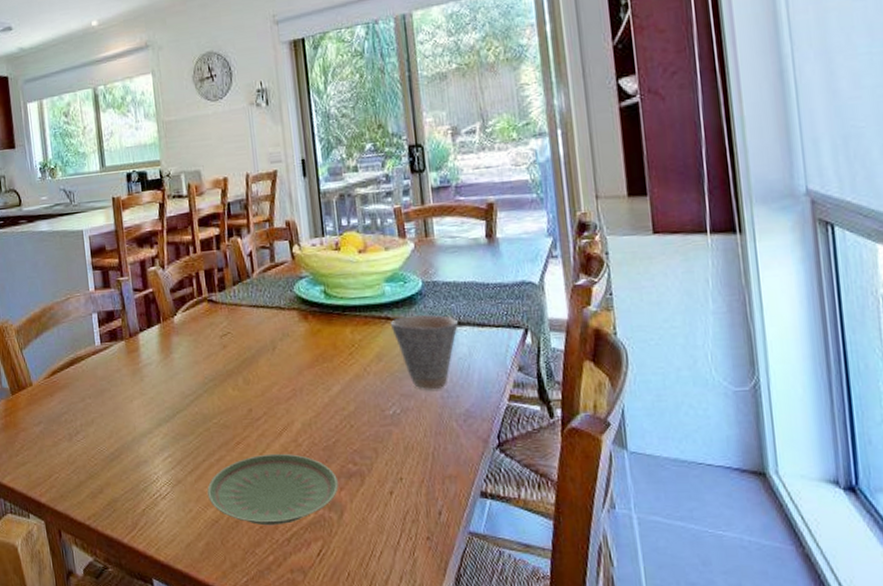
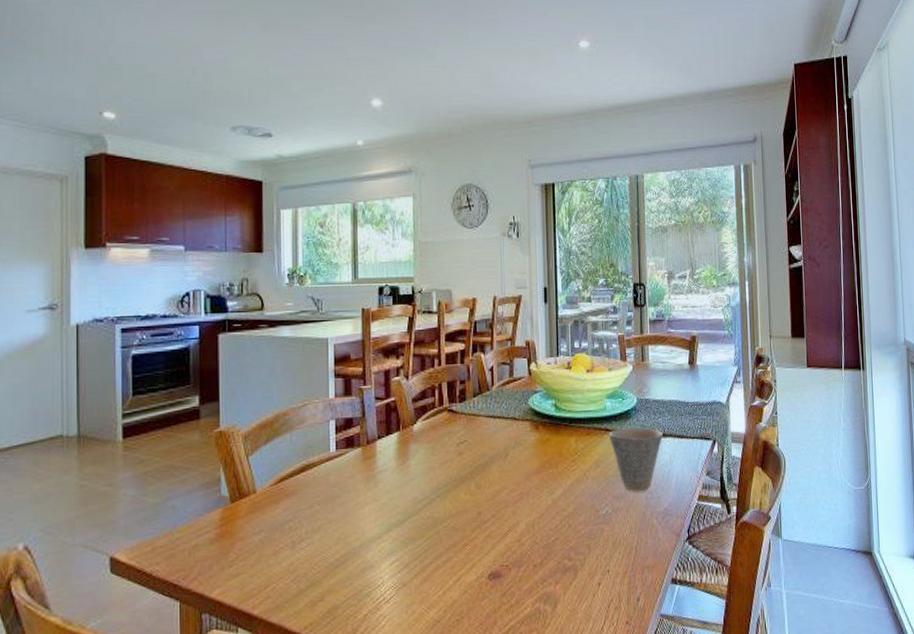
plate: present [207,453,339,526] -> none [432,552,554,622]

